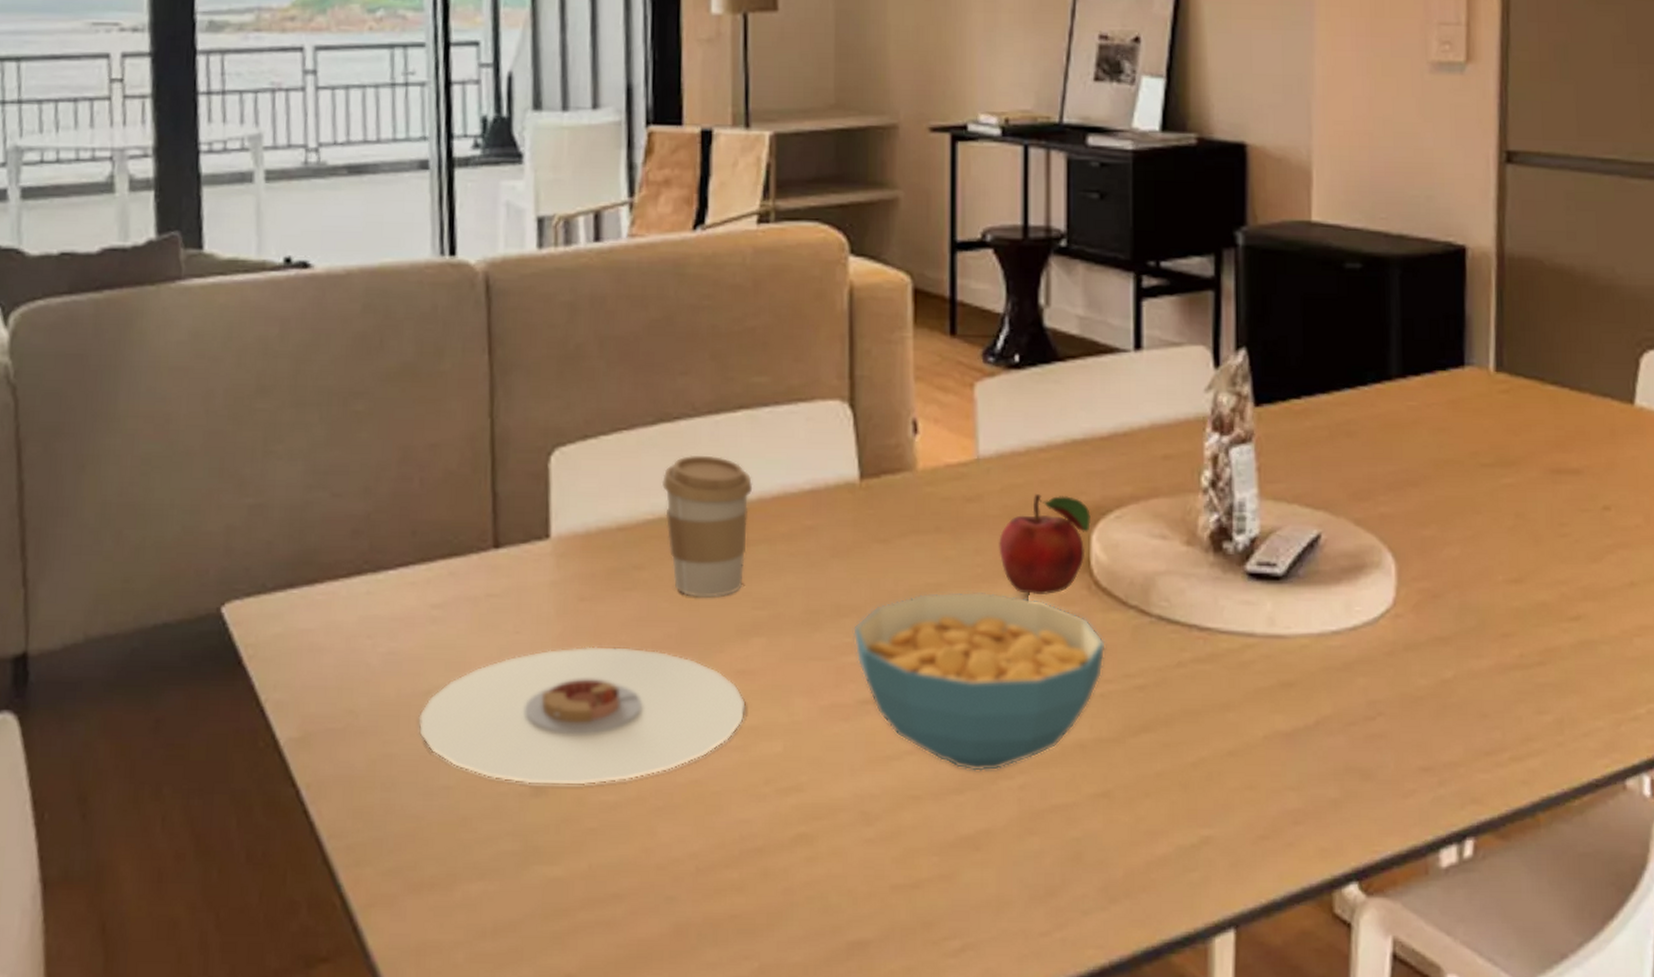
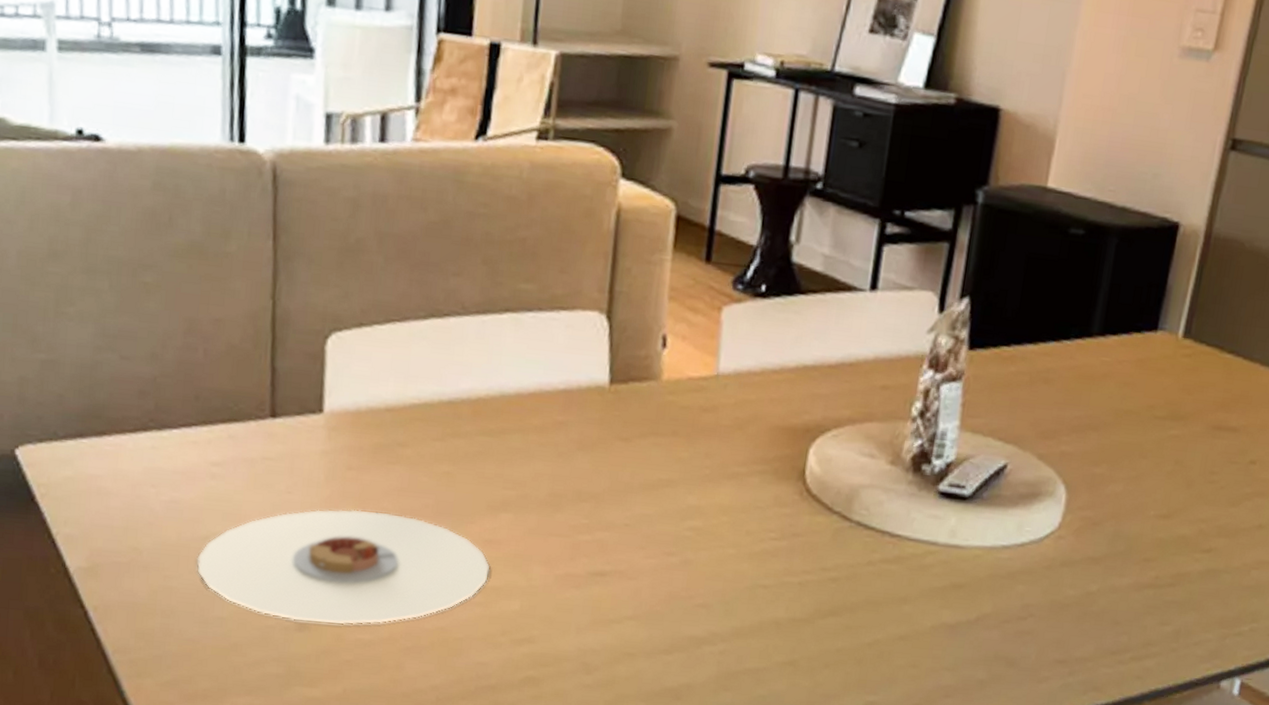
coffee cup: present [661,455,753,598] -> none [428,349,513,477]
cereal bowl: present [852,591,1106,771] -> none [590,487,809,638]
fruit: present [999,494,1091,594] -> none [726,410,811,497]

